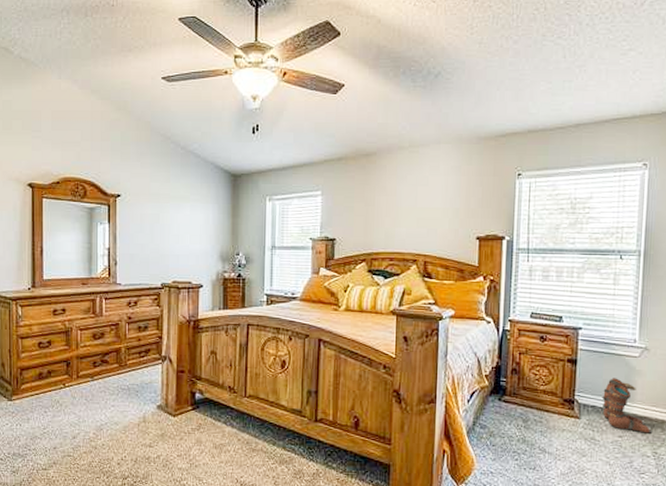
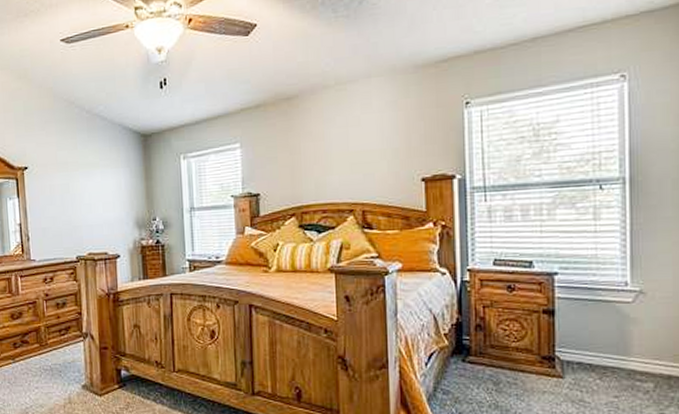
boots: present [602,378,650,434] -> none [589,328,654,392]

